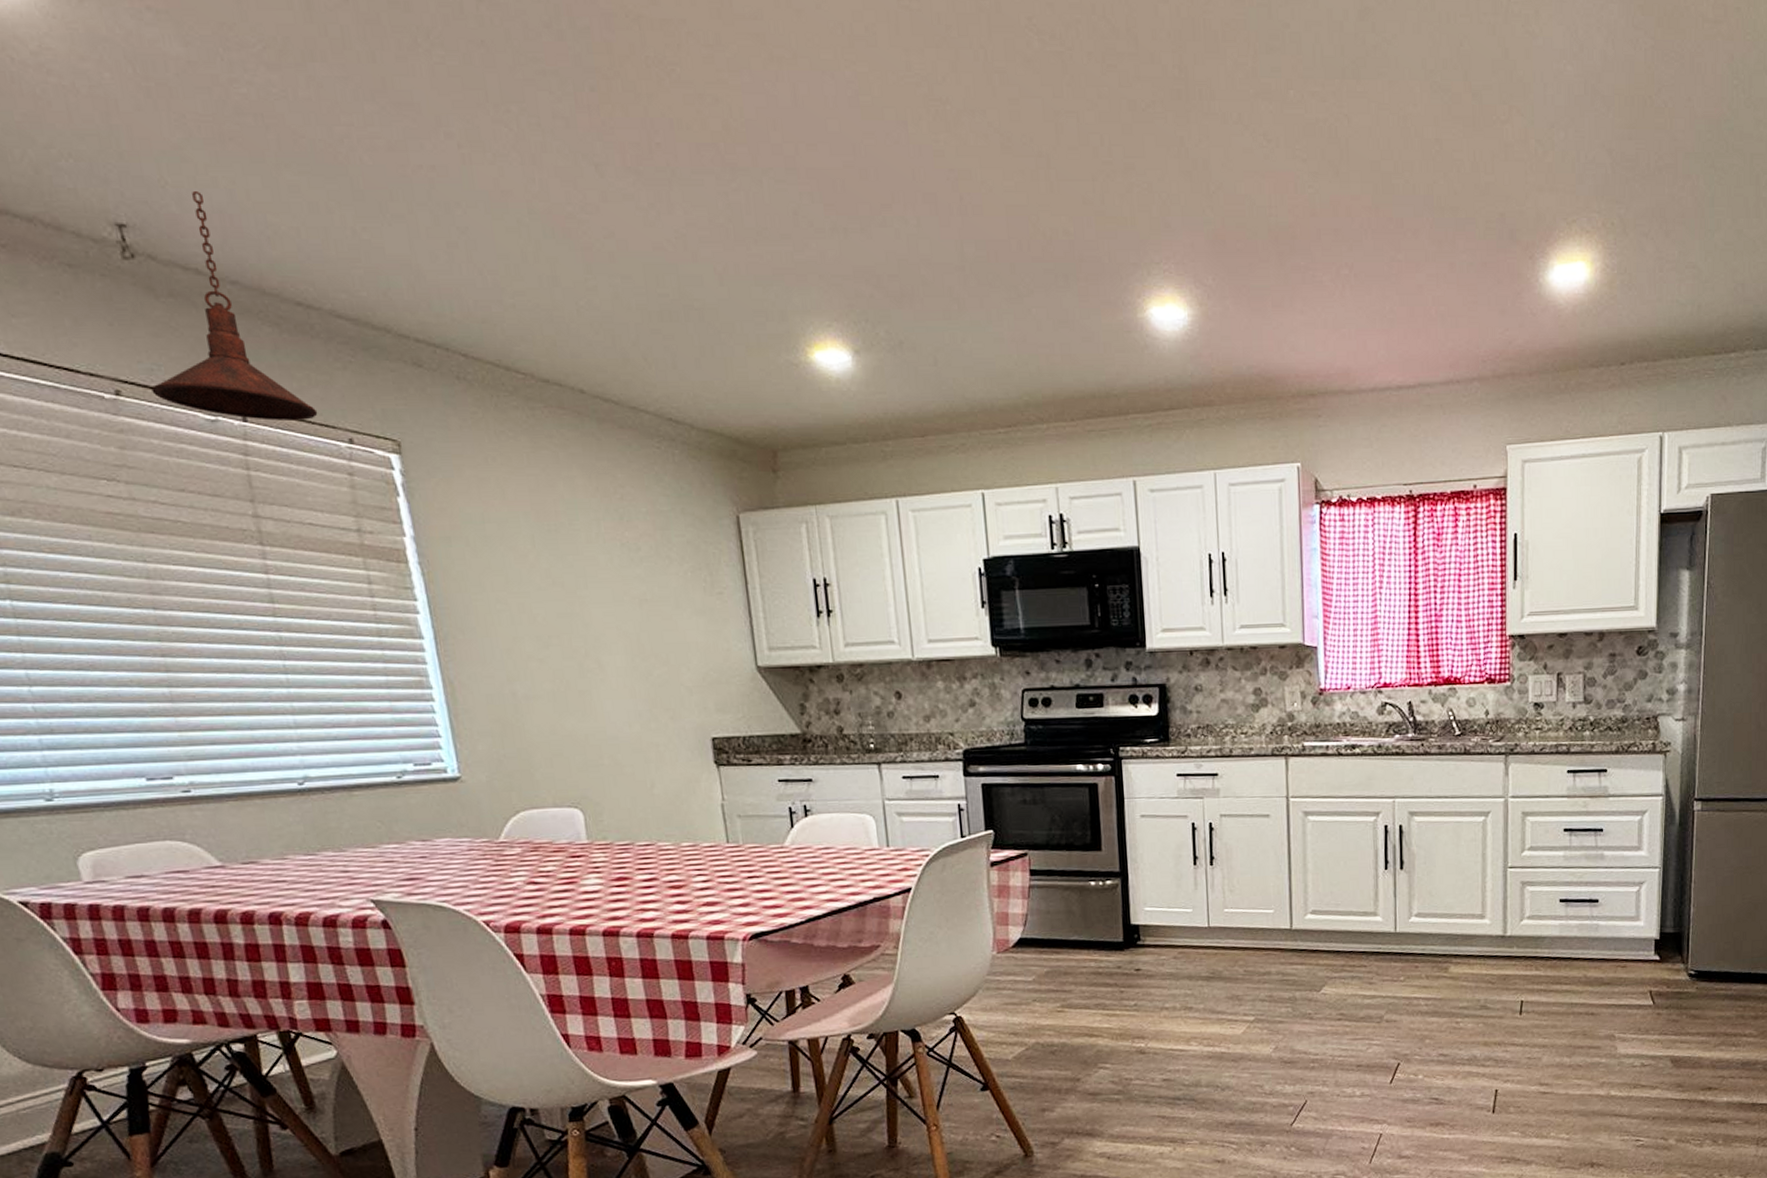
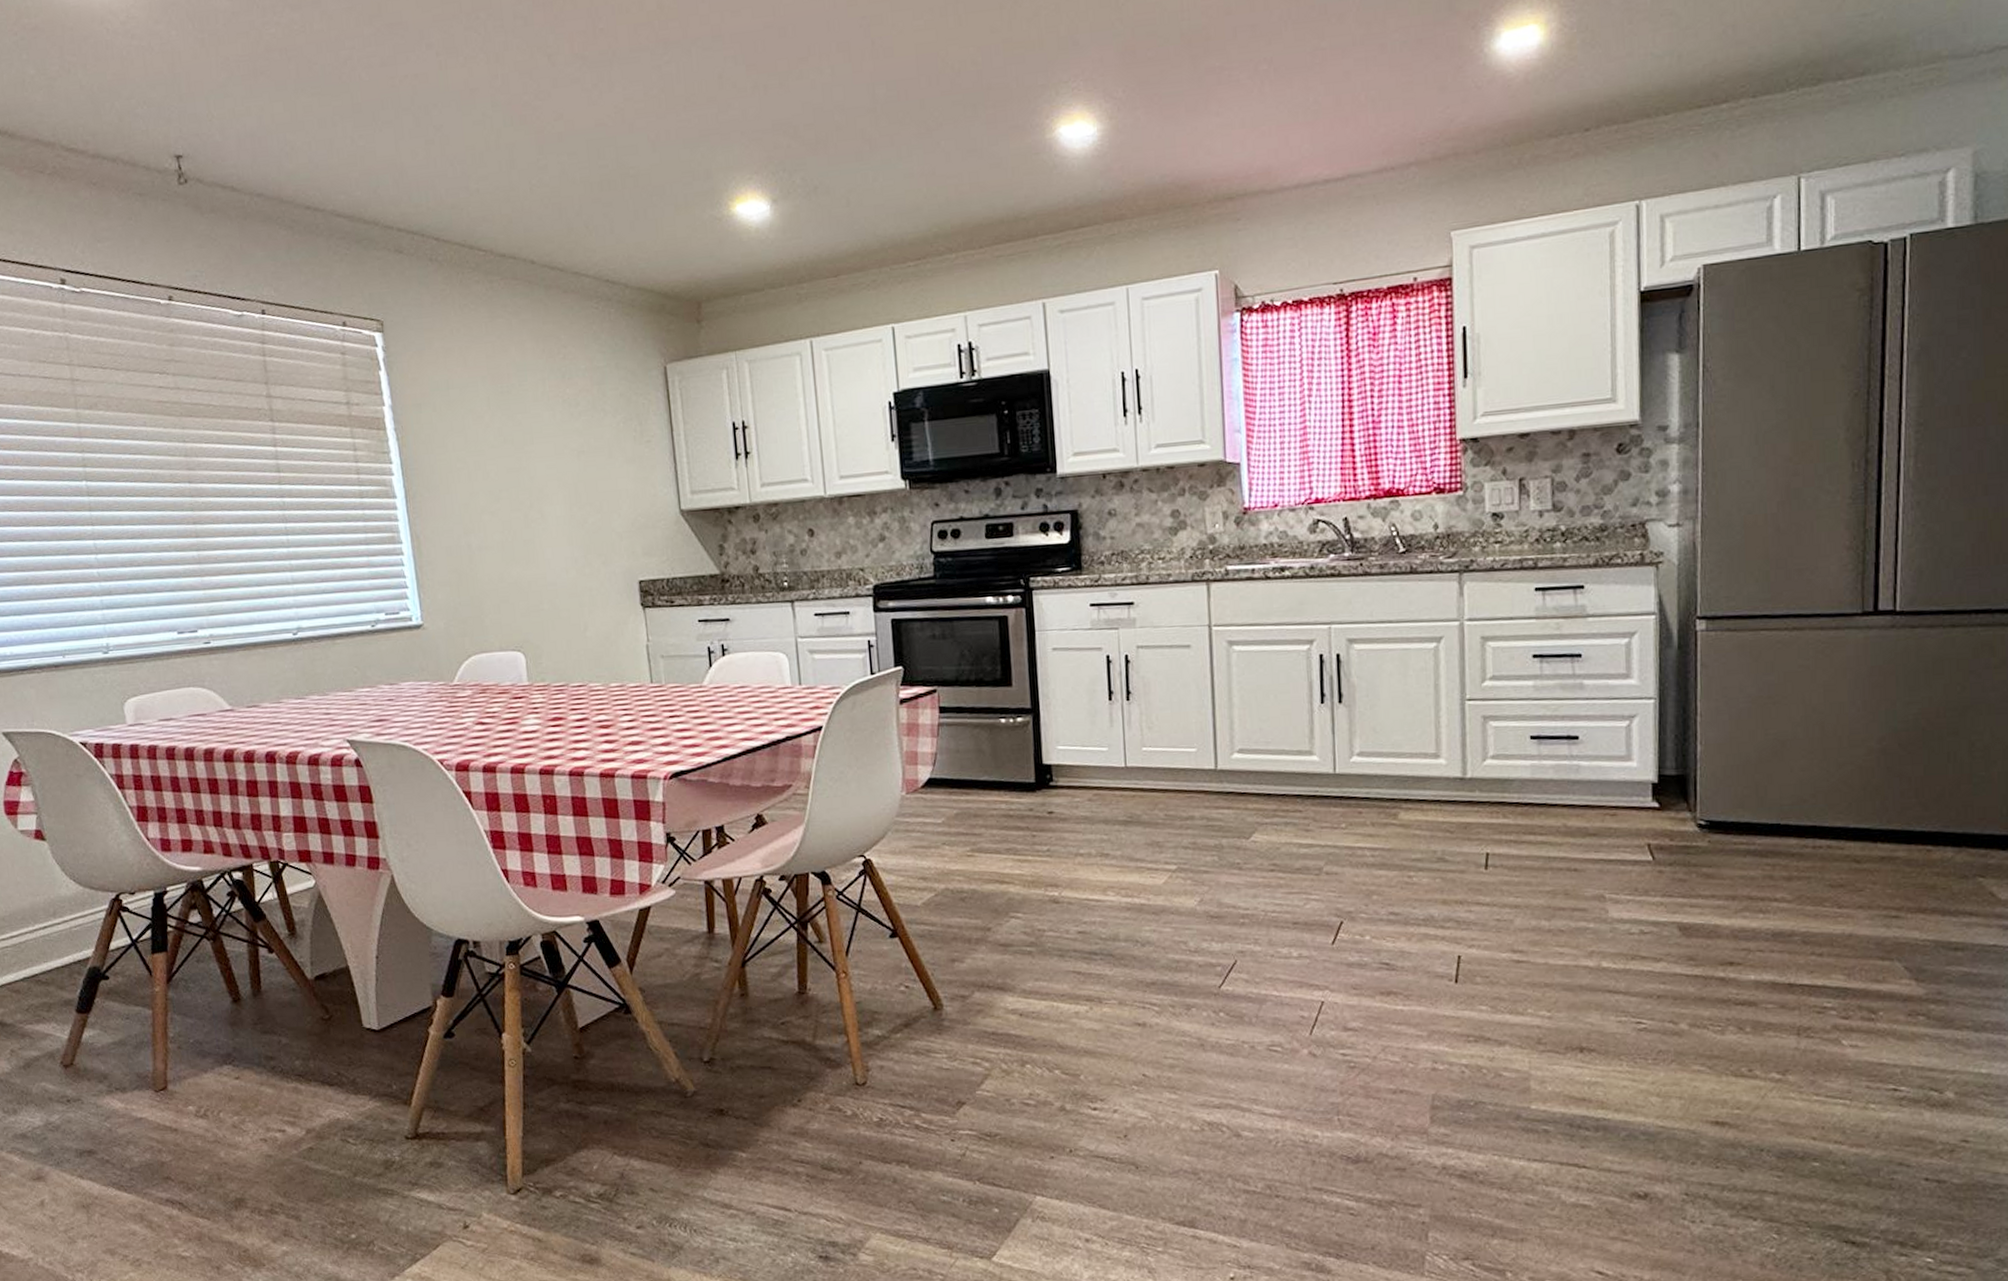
pendant light: present [151,192,318,421] -> none [195,121,319,312]

